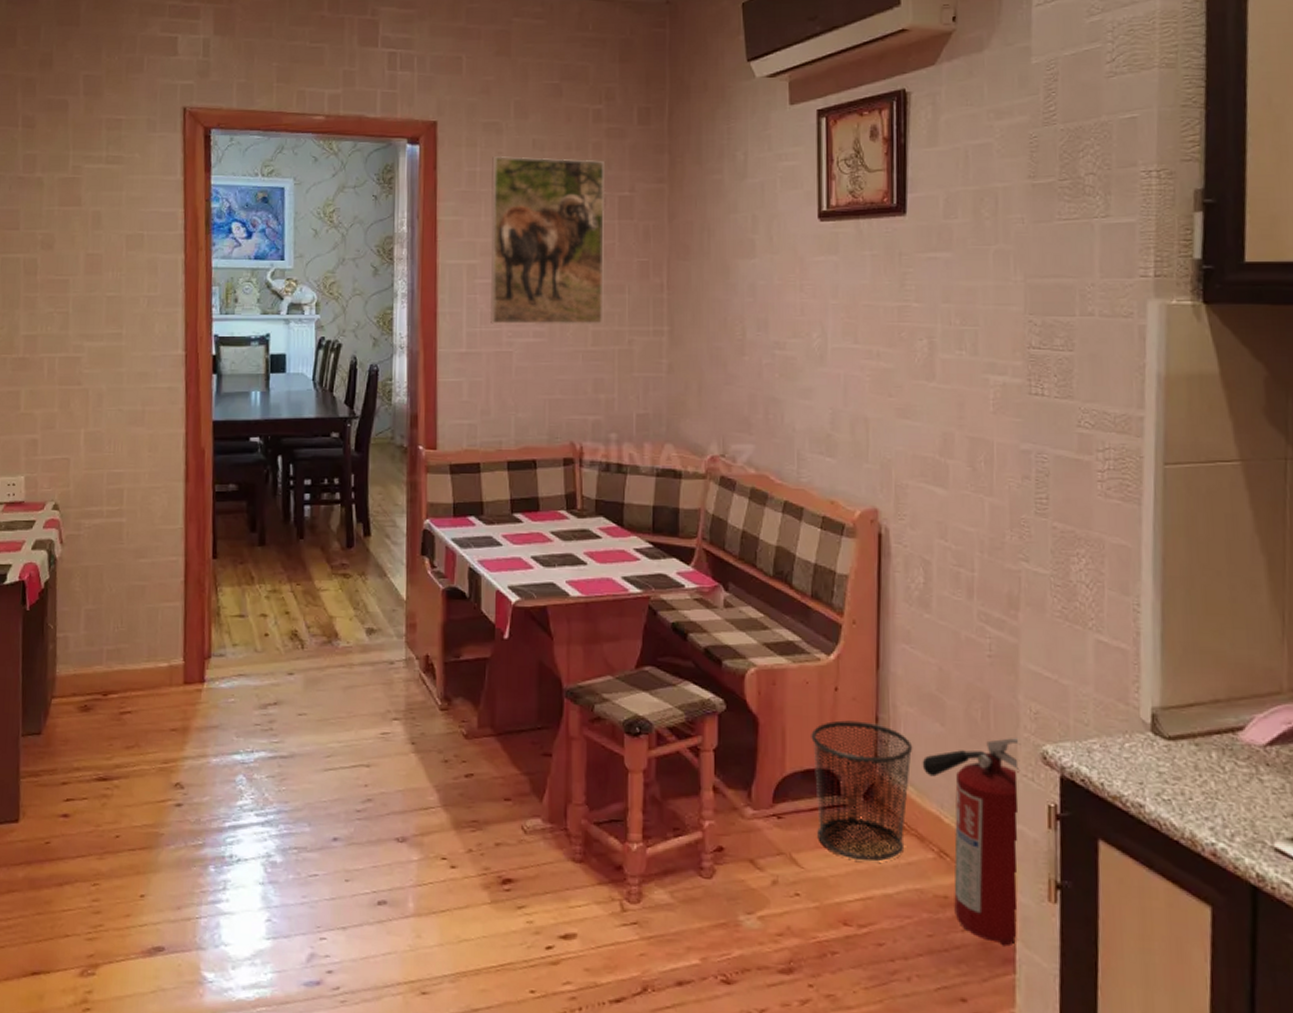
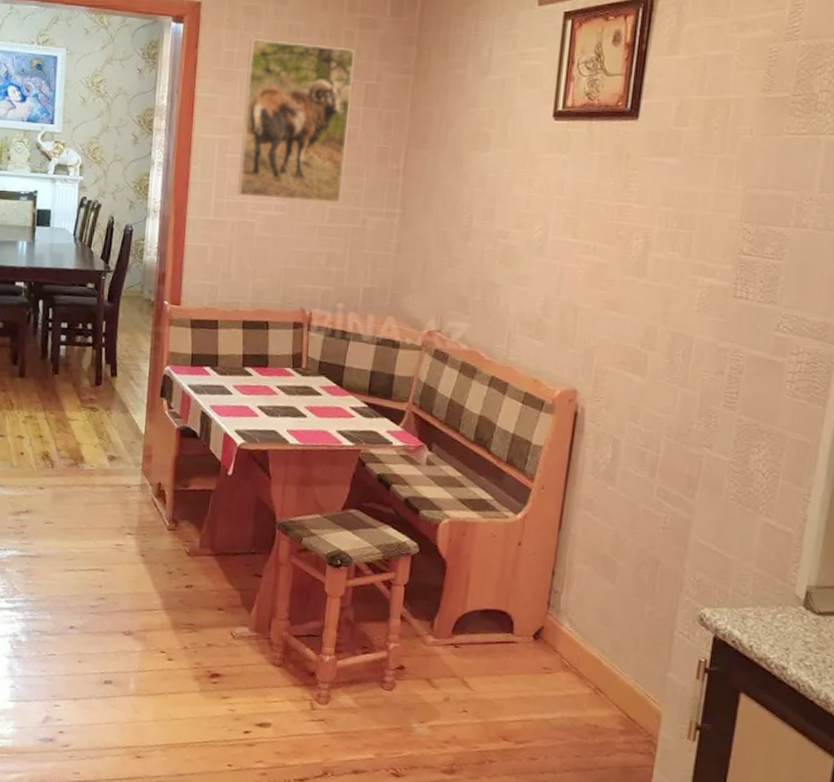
waste bin: present [811,720,913,862] -> none [488,570,583,692]
fire extinguisher: present [922,738,1021,947] -> none [589,599,682,772]

